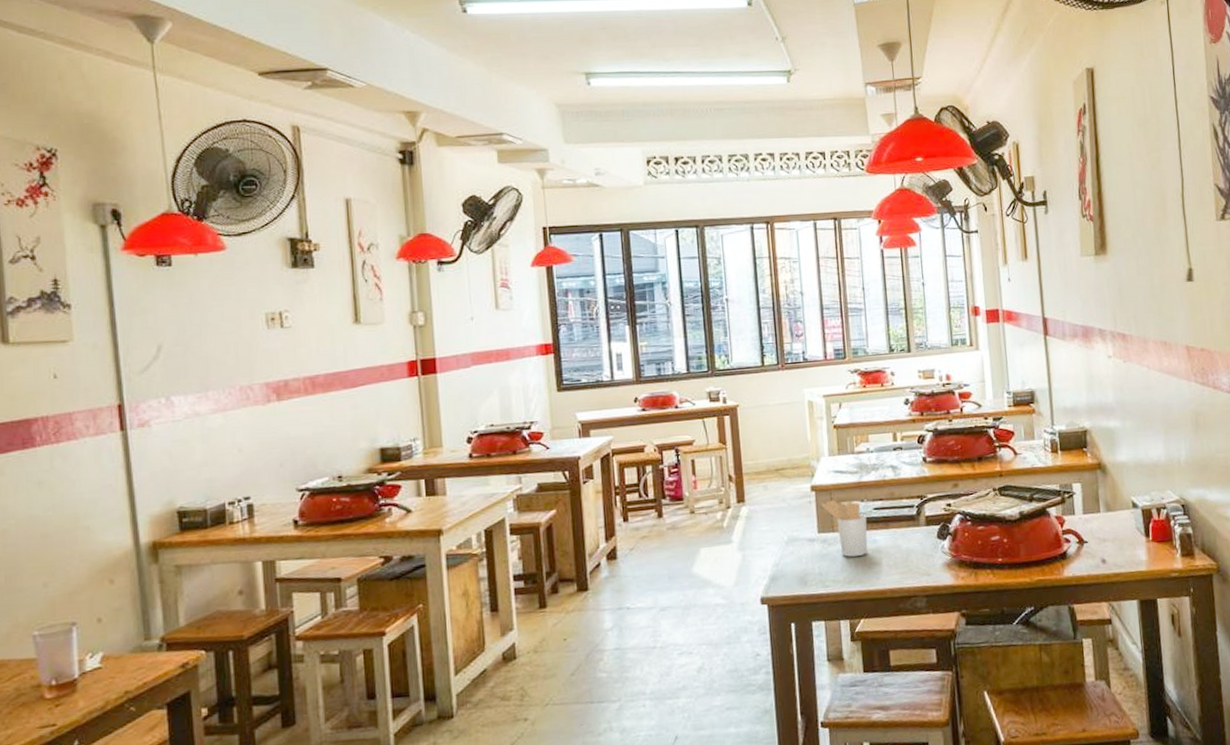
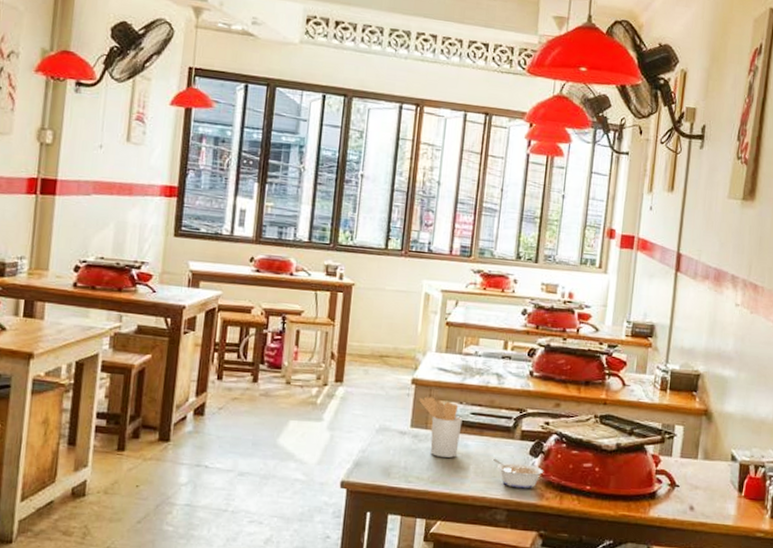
legume: none [902,548,955,574] -> present [492,458,544,489]

